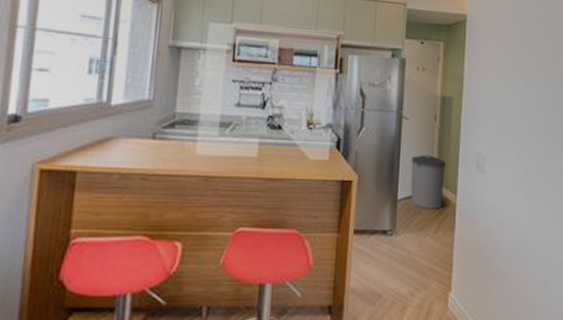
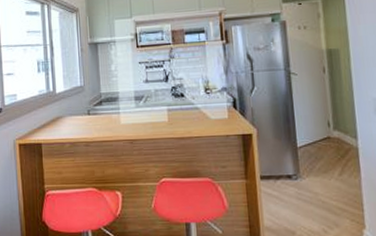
trash can: present [410,155,447,209] -> none [305,104,344,154]

